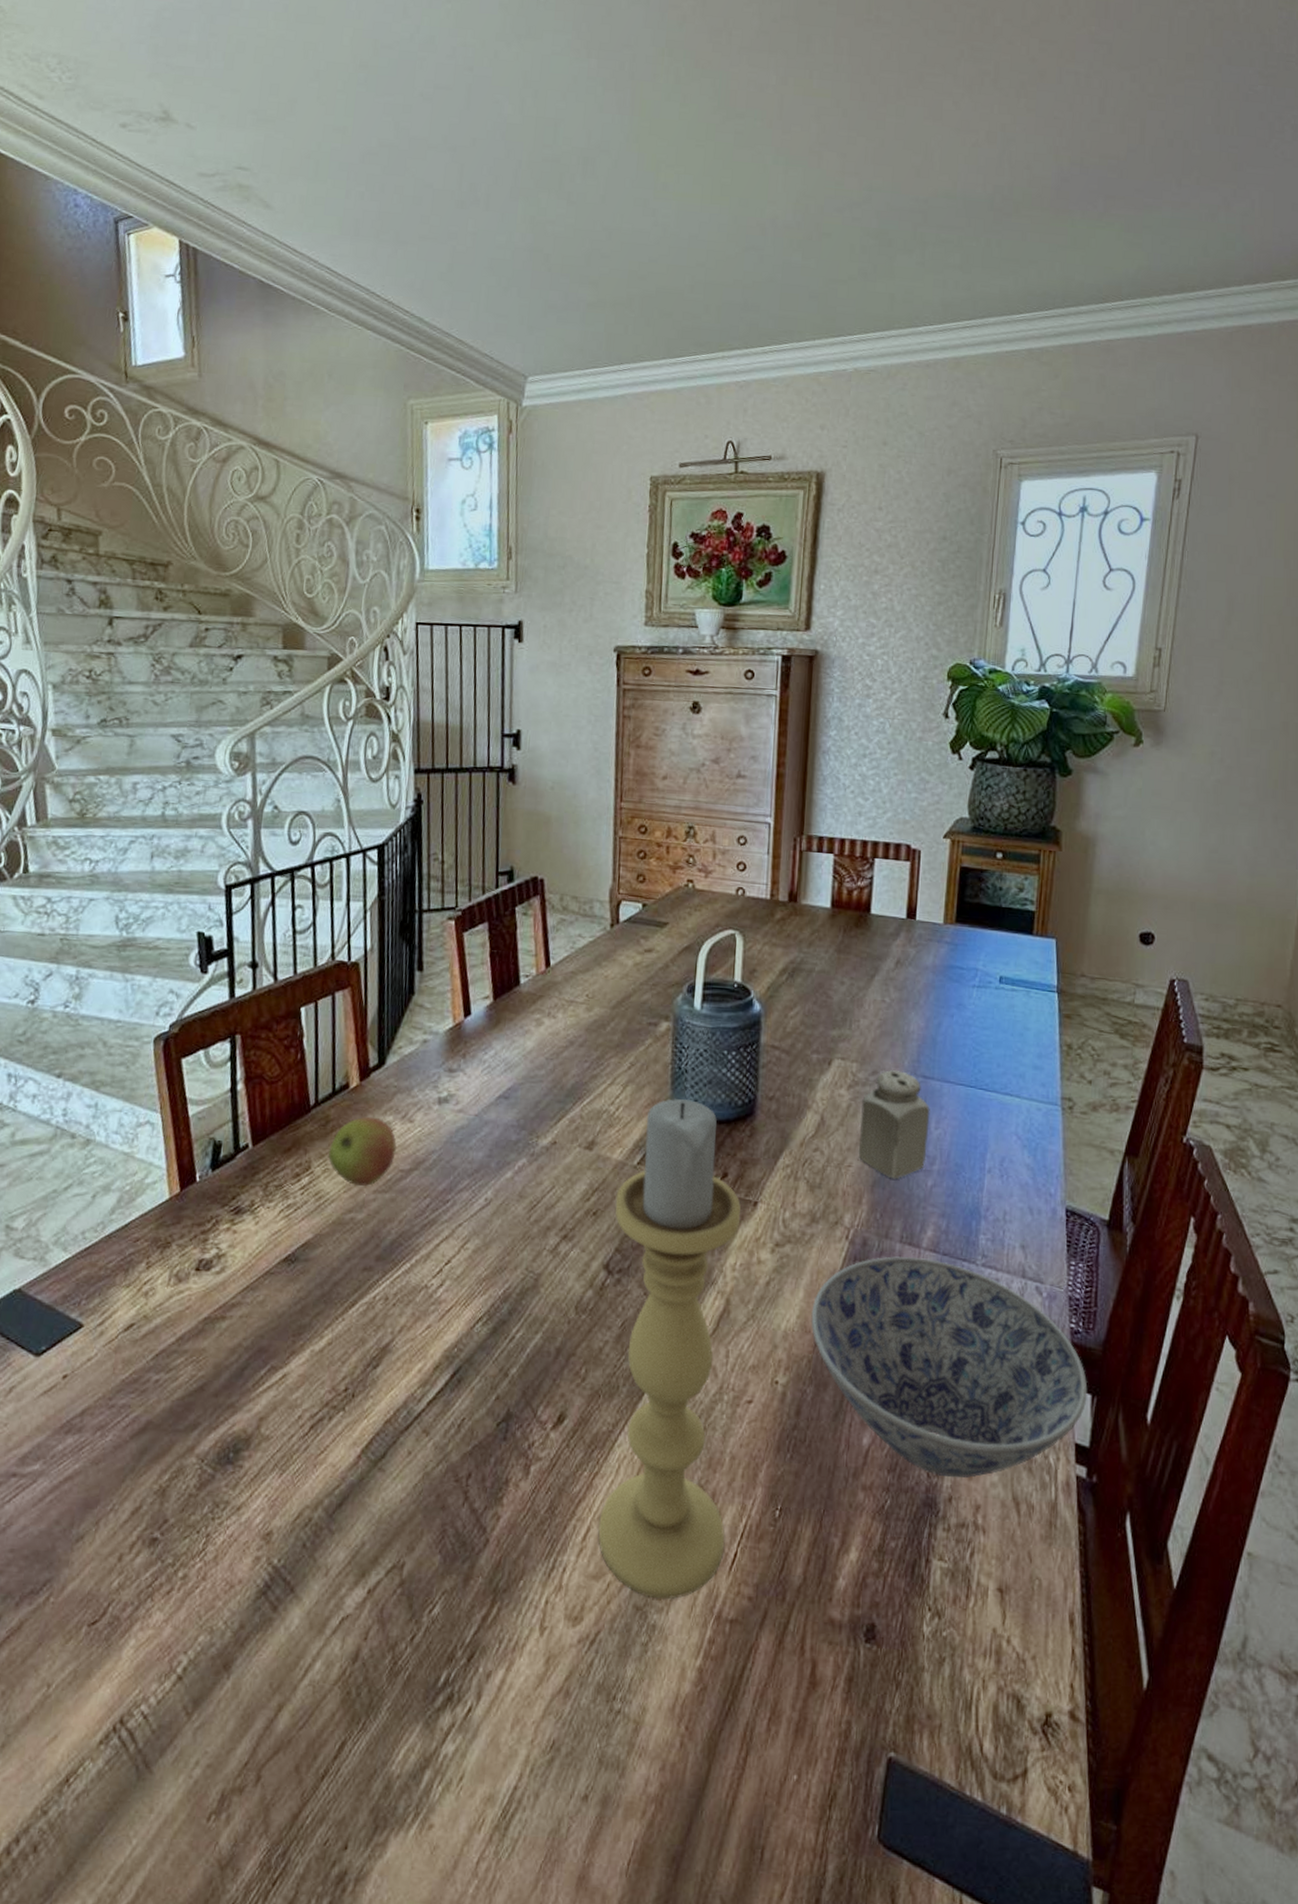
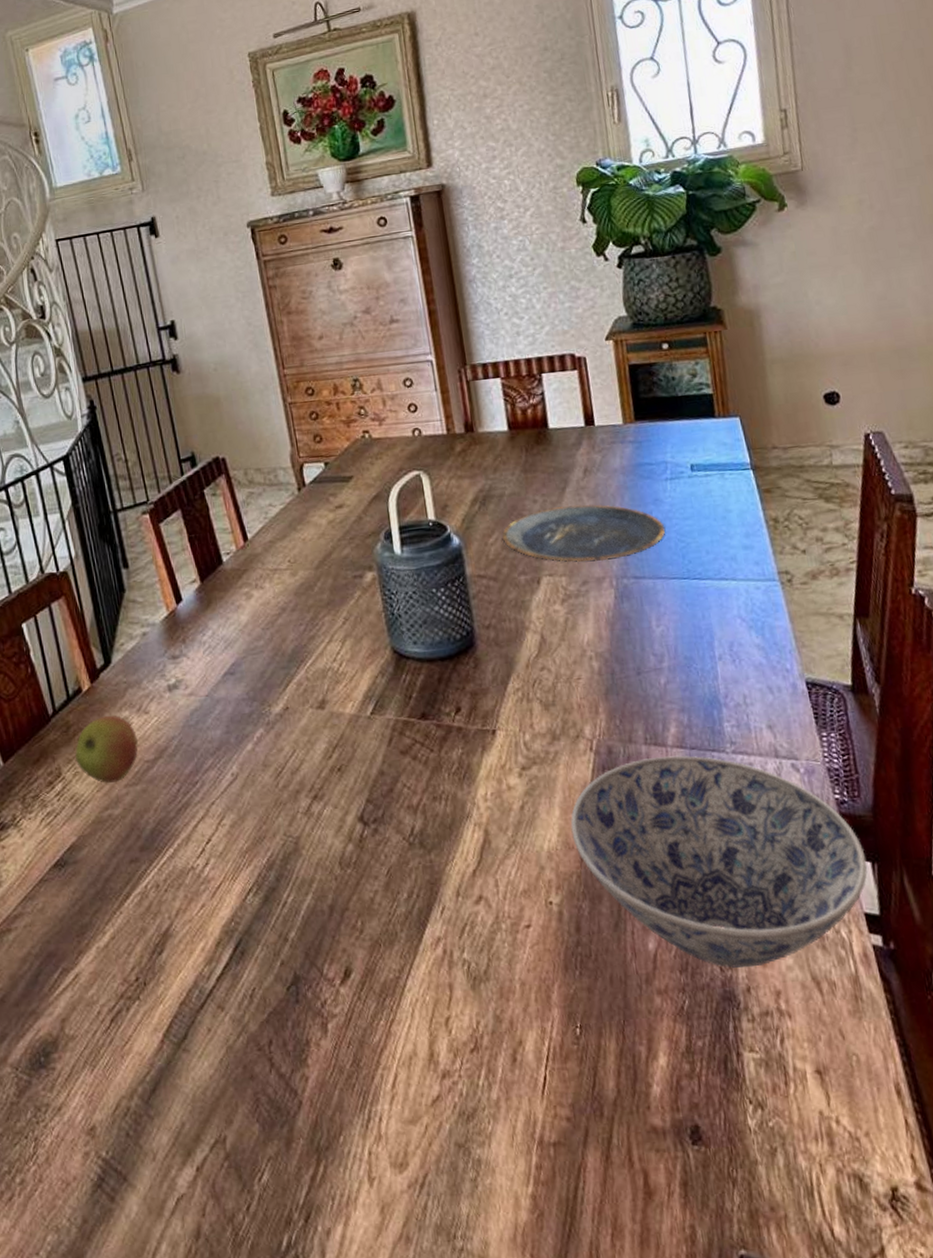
candle holder: present [597,1098,741,1600] -> none [356,643,533,1134]
plate: none [804,993,963,1055] -> present [502,504,666,562]
salt shaker: present [859,1070,930,1180] -> none [578,576,655,684]

